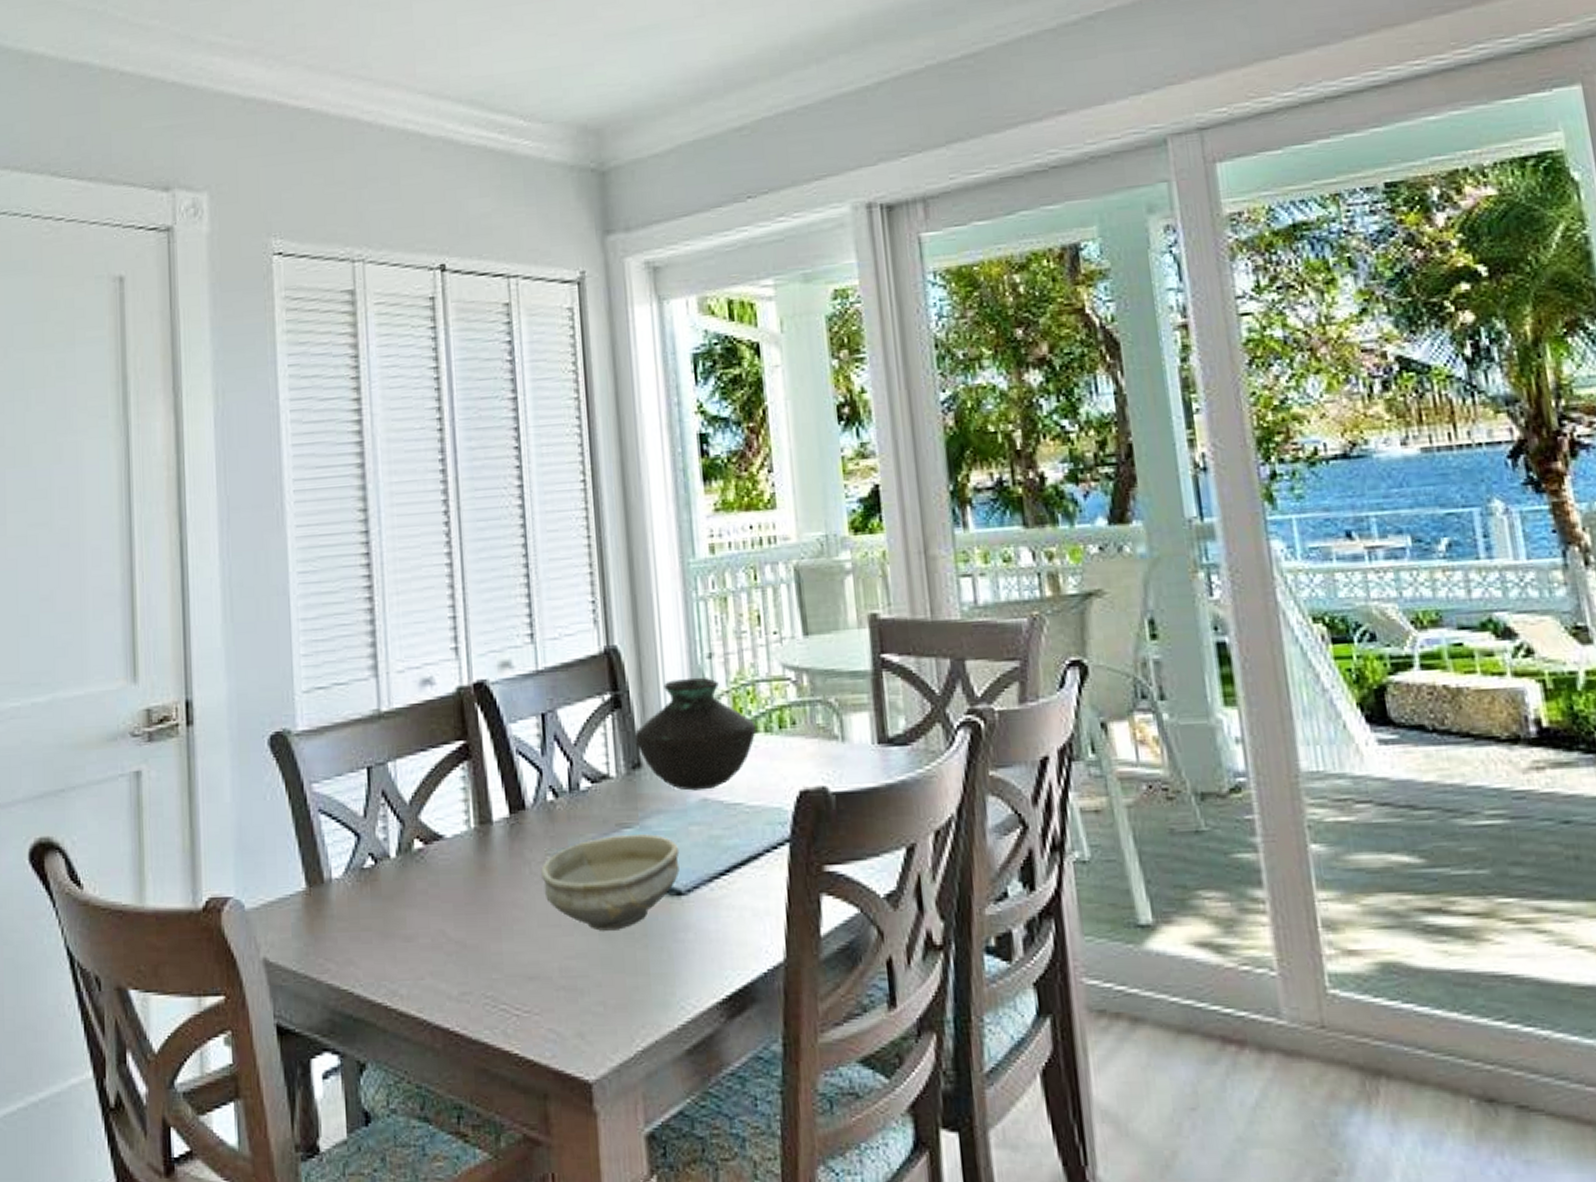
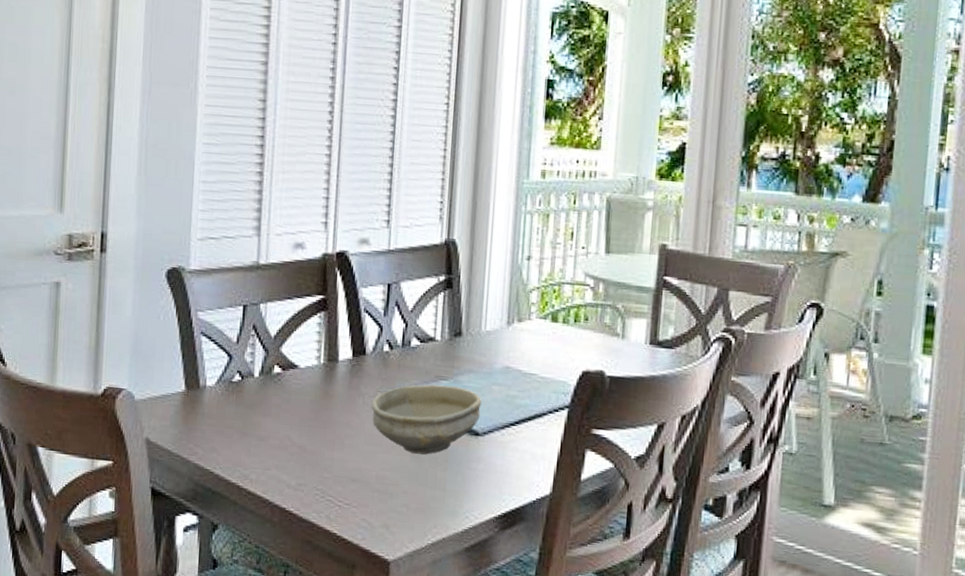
vase: present [634,677,757,791] -> none [459,272,556,360]

